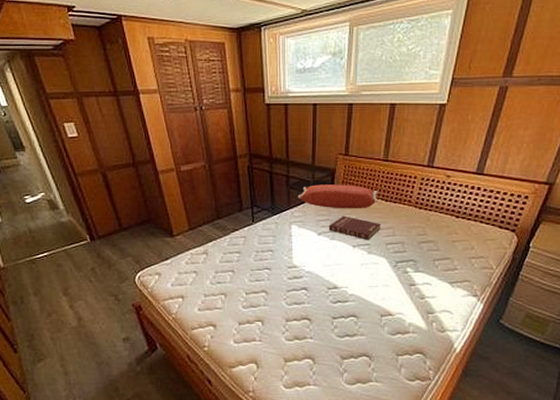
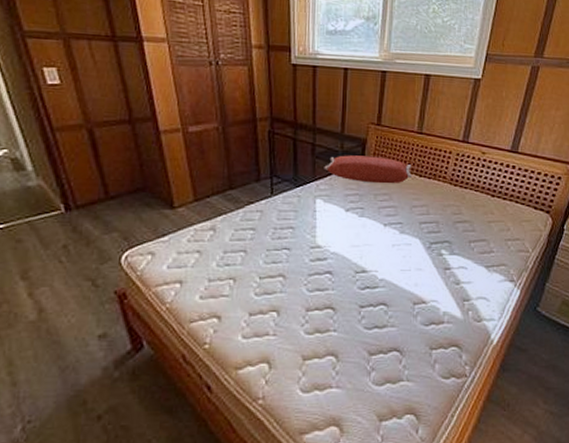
book: present [328,215,381,240] -> none [357,190,415,219]

